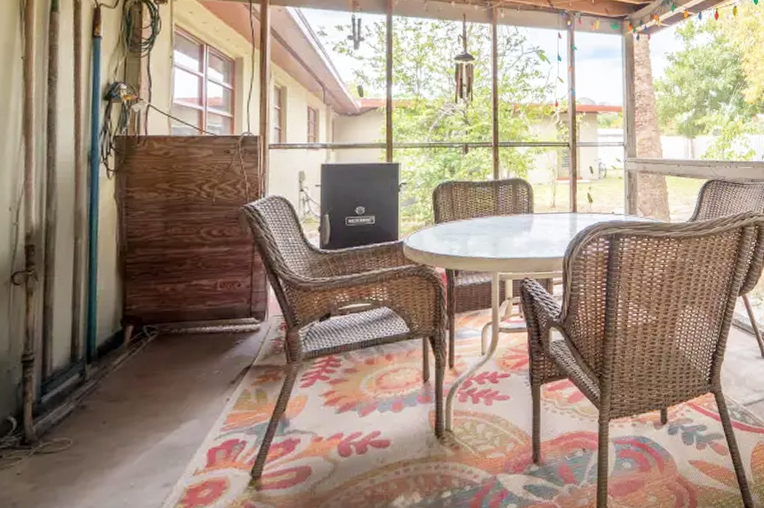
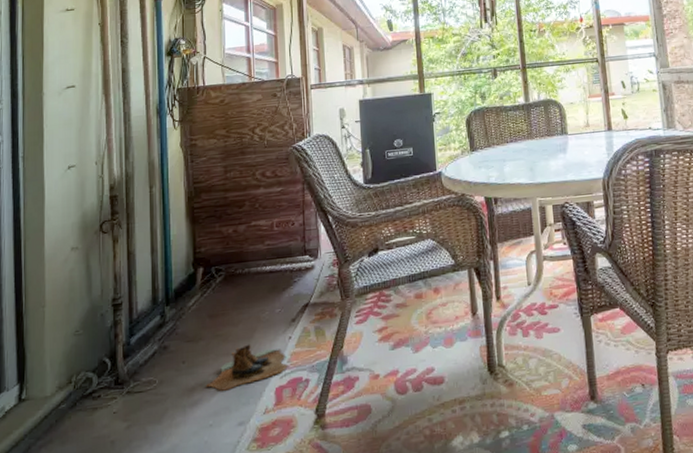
boots: none [129,405,224,452] -> present [206,344,288,391]

